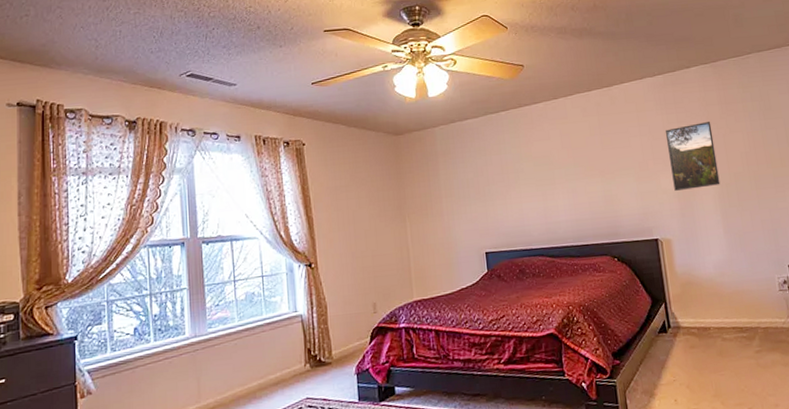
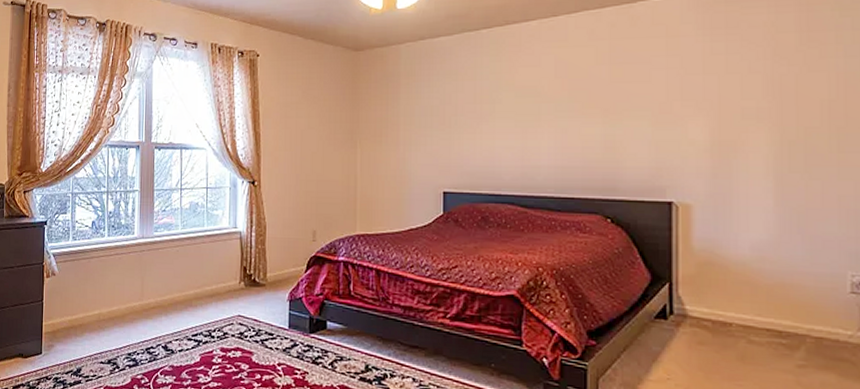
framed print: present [665,122,721,191] -> none [704,55,780,143]

